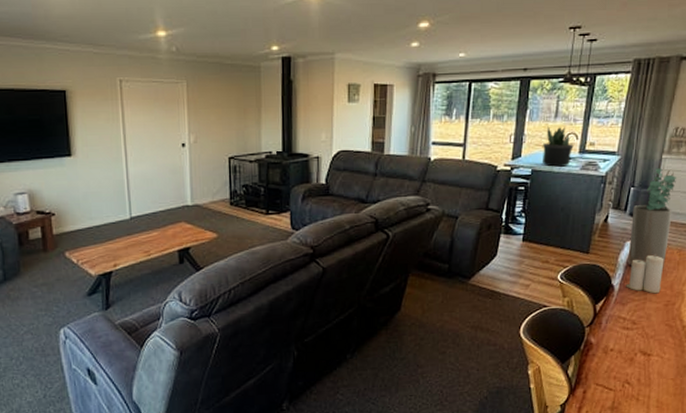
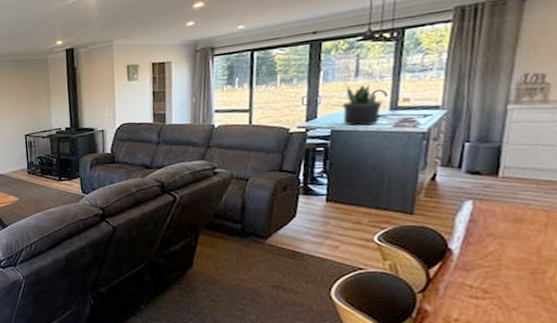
candle: present [626,254,664,294] -> none [469,215,524,260]
vase: present [628,163,676,270] -> none [468,114,532,233]

